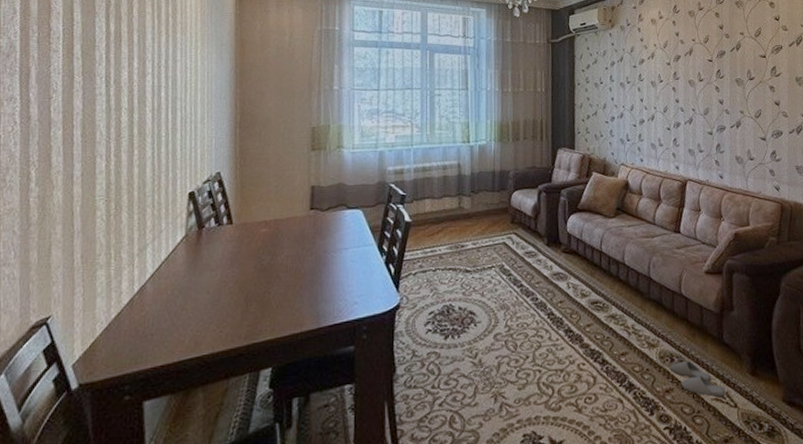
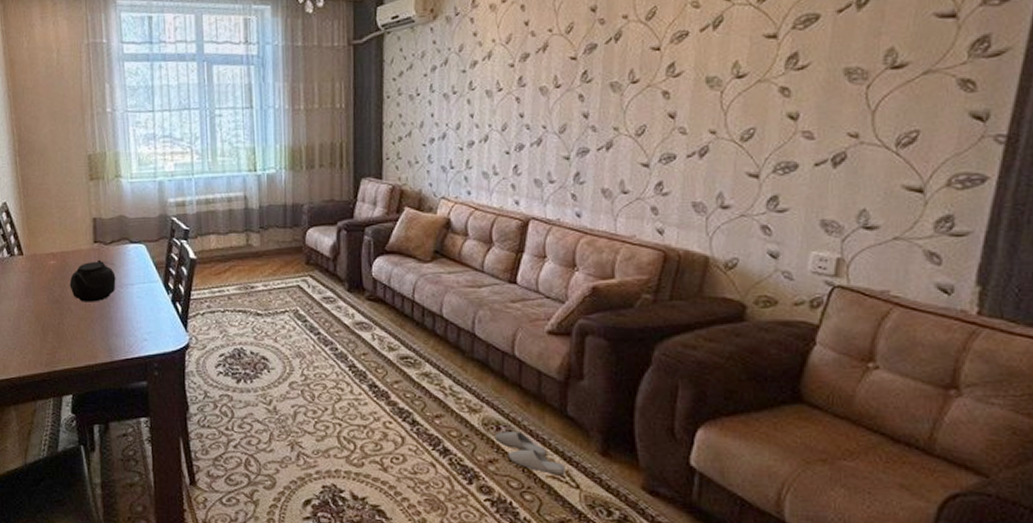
teapot: none [280,226,330,269] -> present [69,259,116,302]

